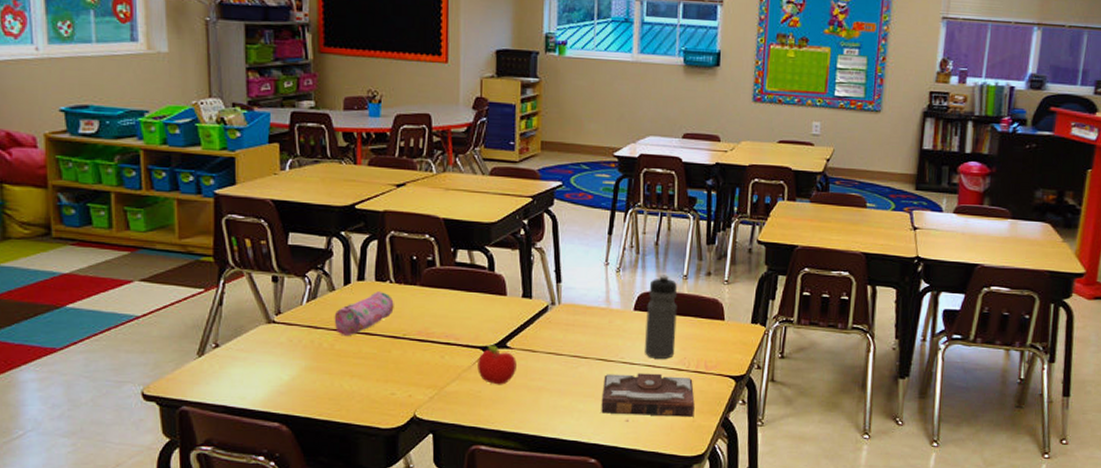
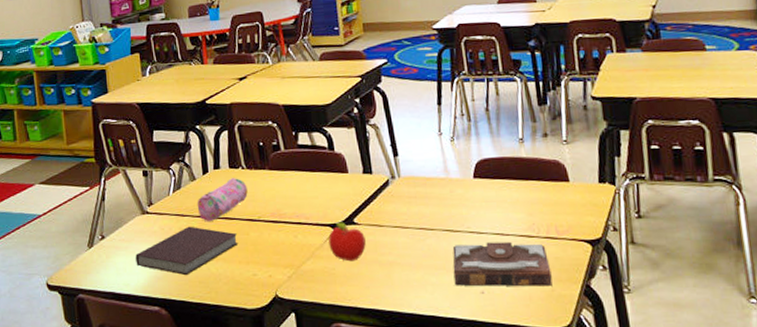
notebook: none [256,339,378,390] -> present [135,226,239,275]
water bottle: present [645,275,678,359] -> none [485,140,522,226]

